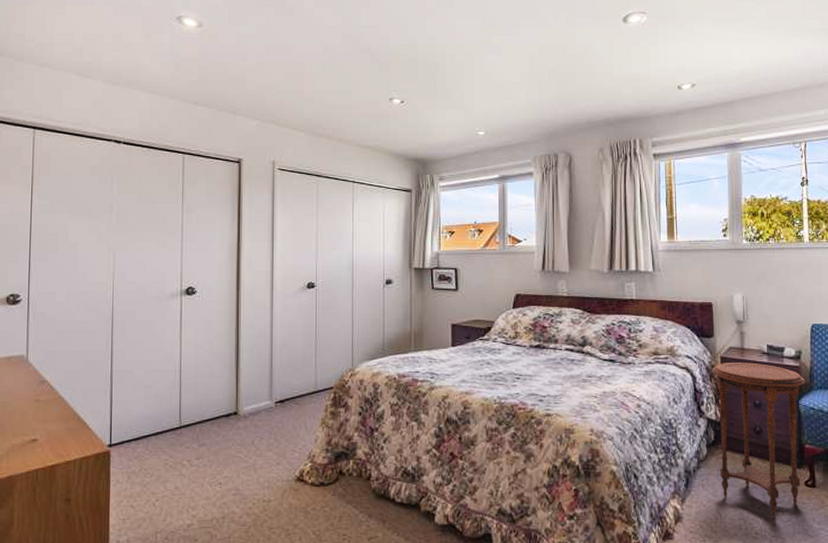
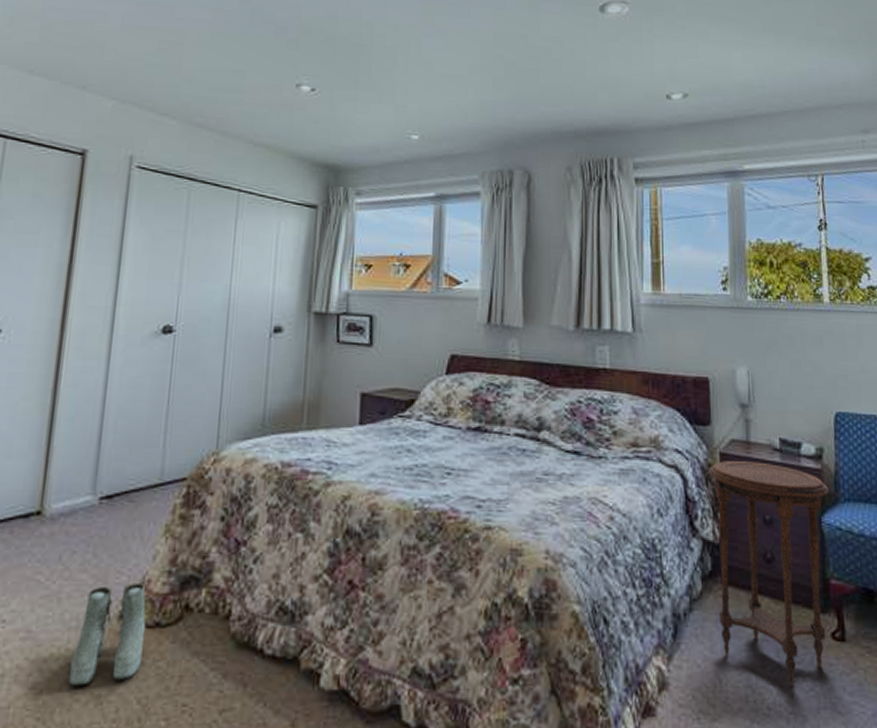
boots: none [267,458,315,524] -> present [69,584,146,686]

